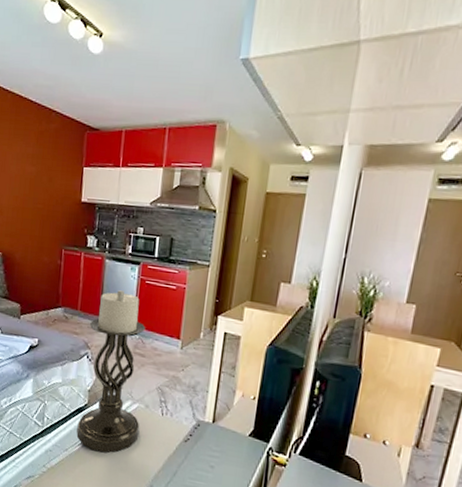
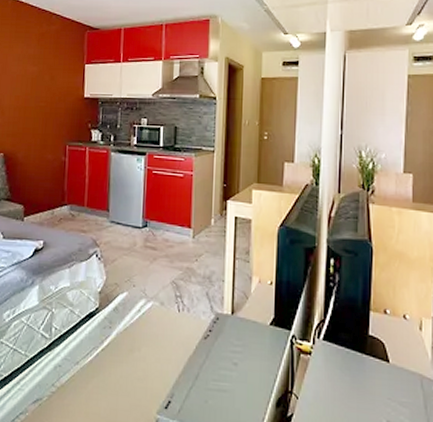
candle holder: present [76,290,146,453] -> none [88,182,156,361]

